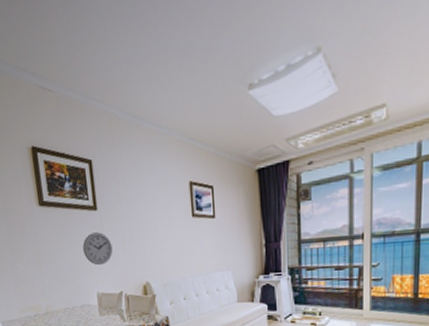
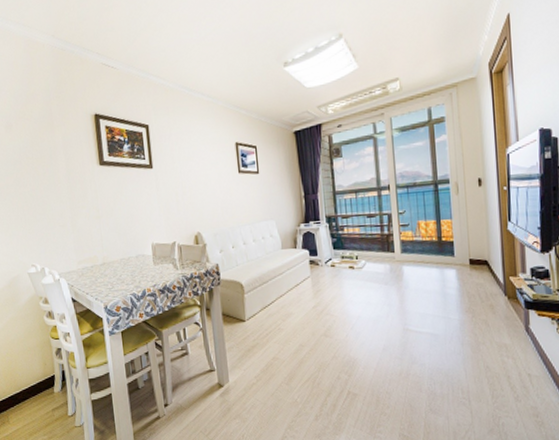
wall clock: present [83,232,113,266] -> none [139,188,167,218]

